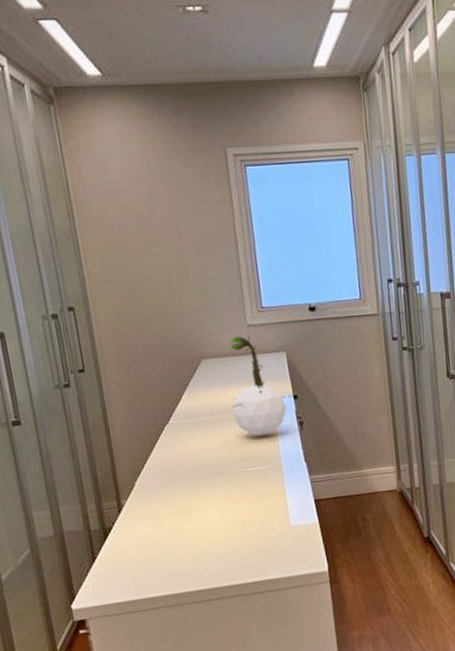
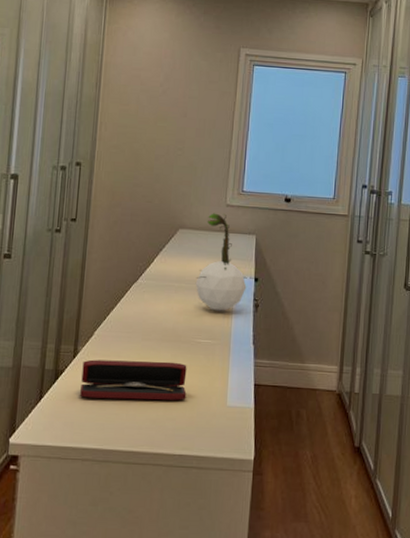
jewelry box: none [130,495,248,550] -> present [80,359,187,400]

